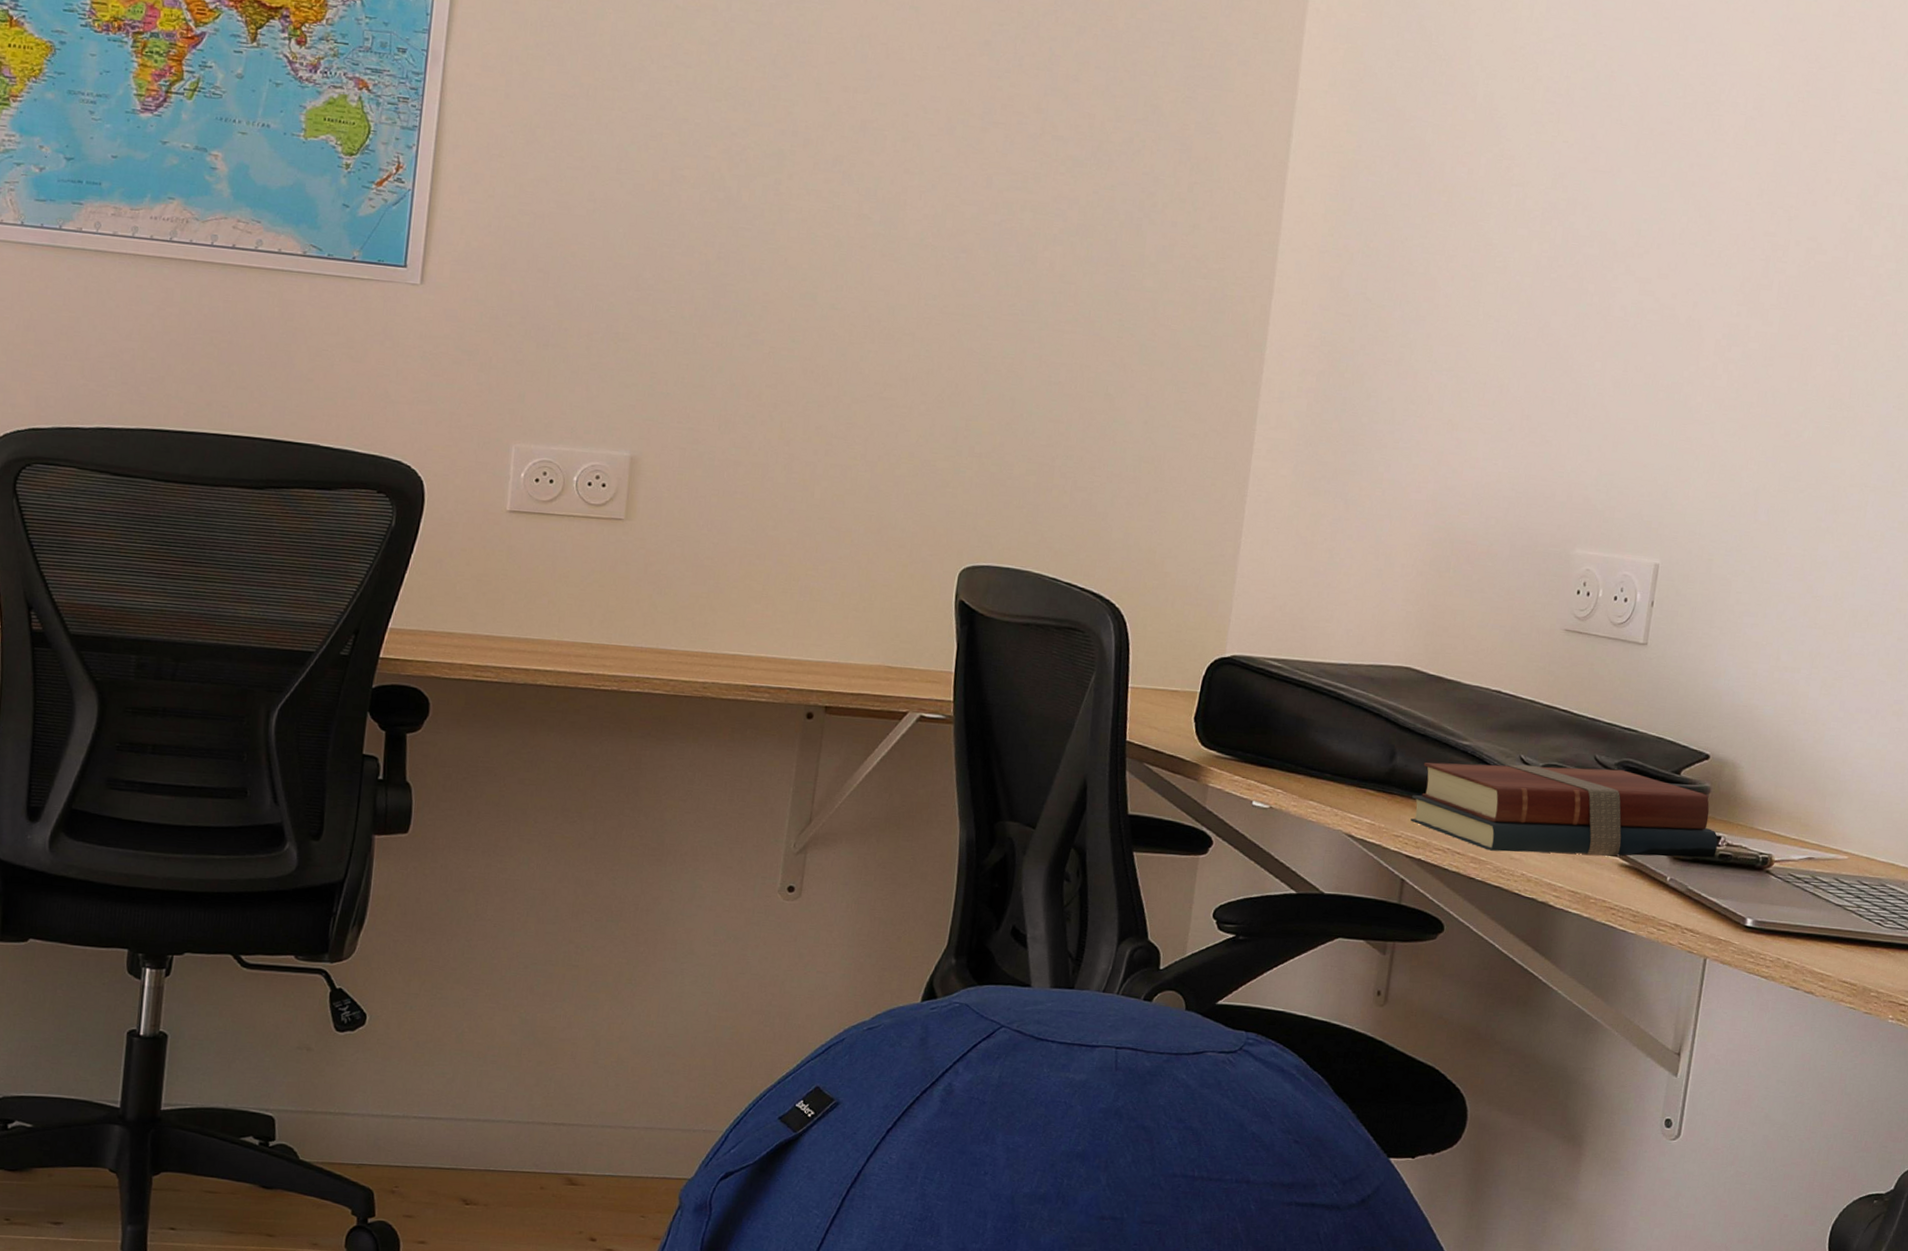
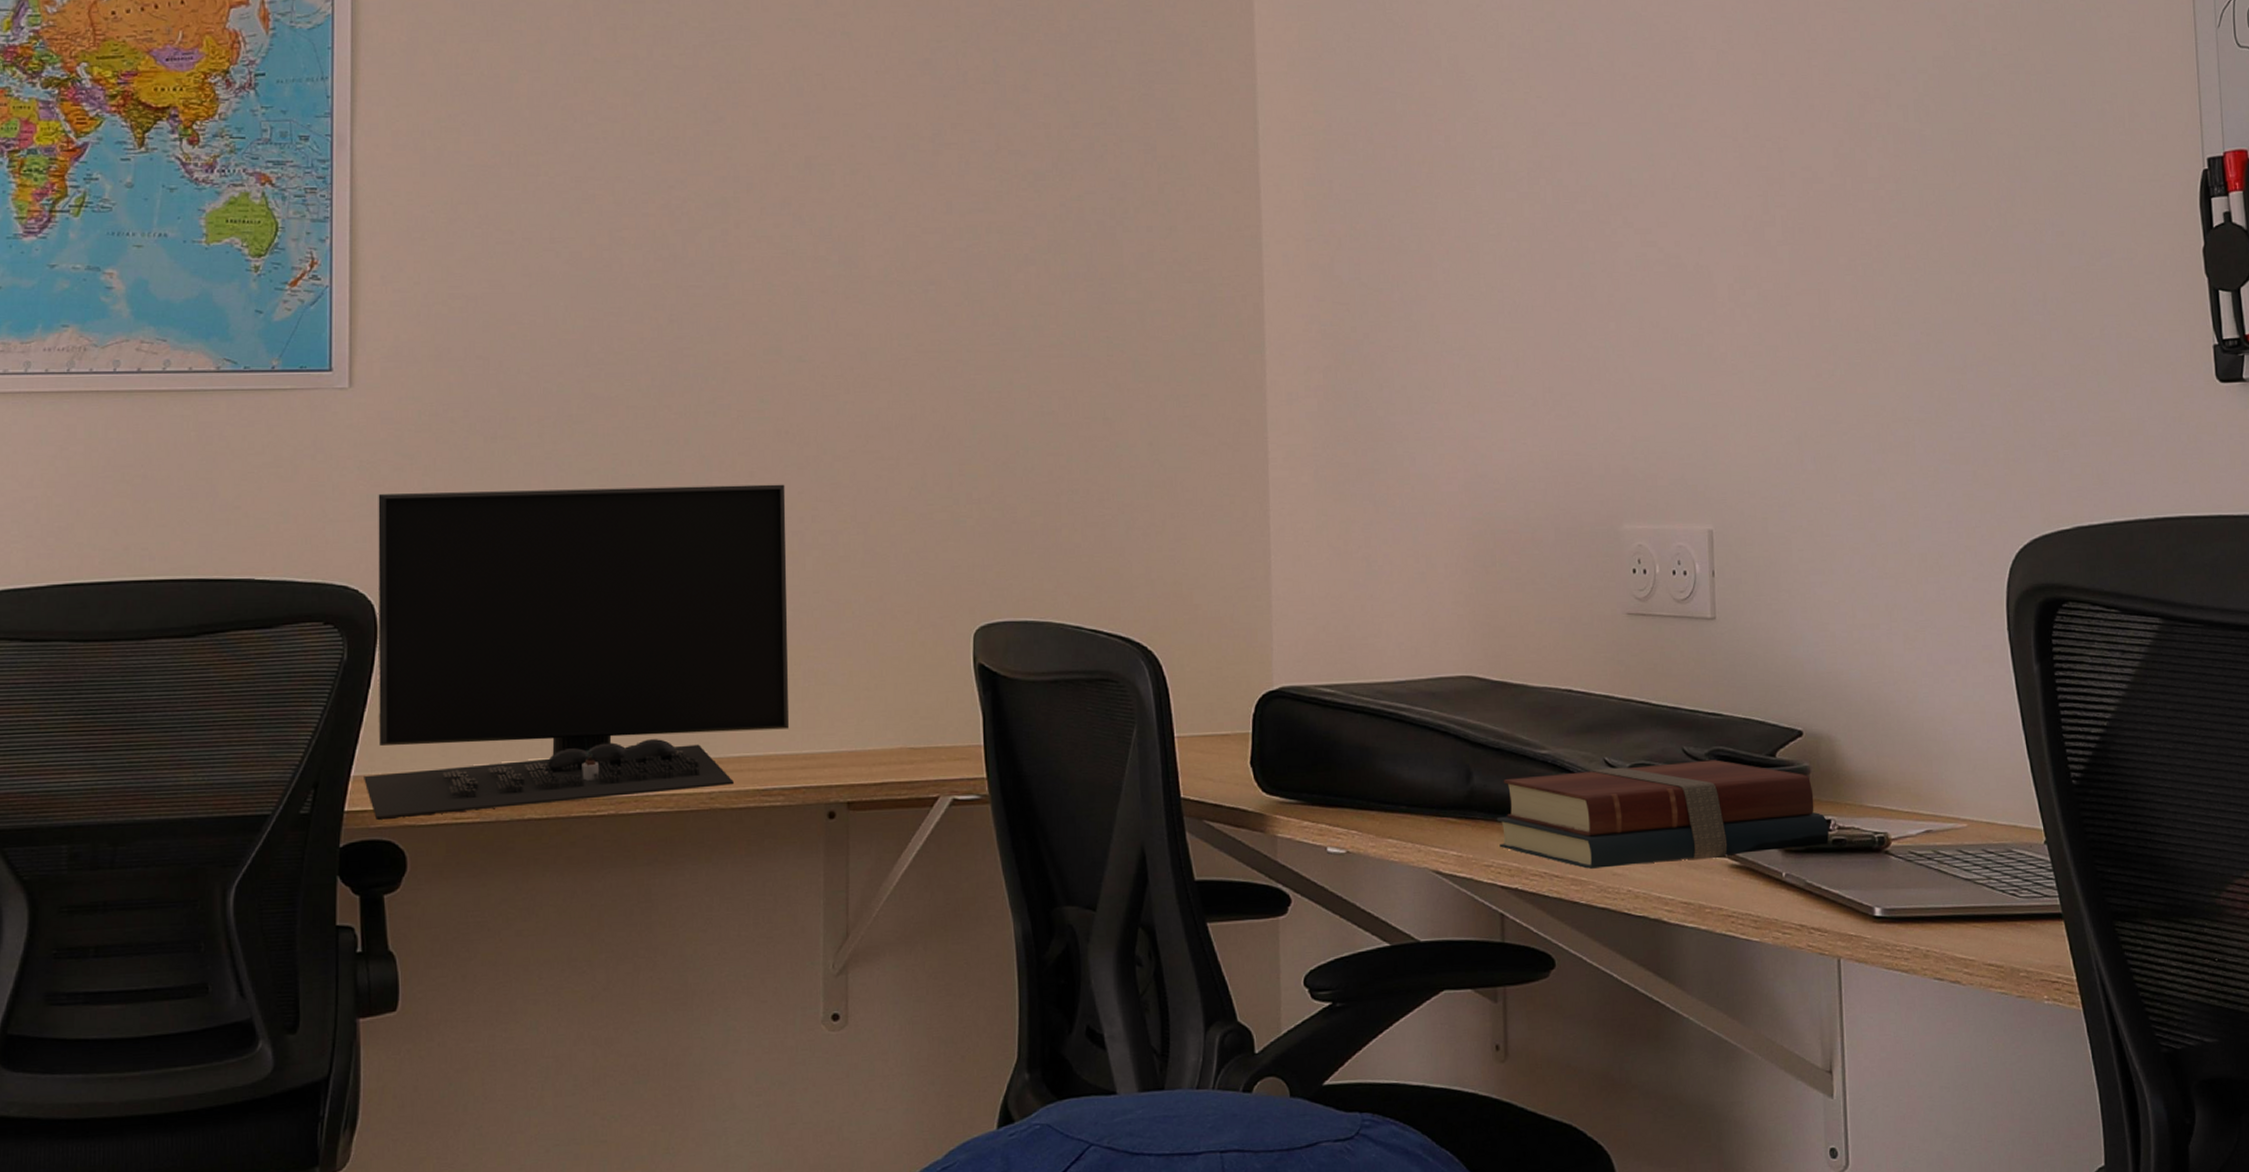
computer keyboard: none [399,627,726,679] -> present [364,739,734,820]
computer monitor: none [416,383,805,636] -> present [378,484,789,755]

